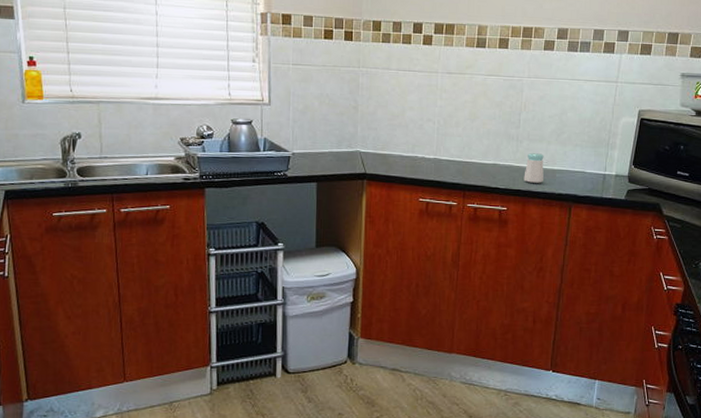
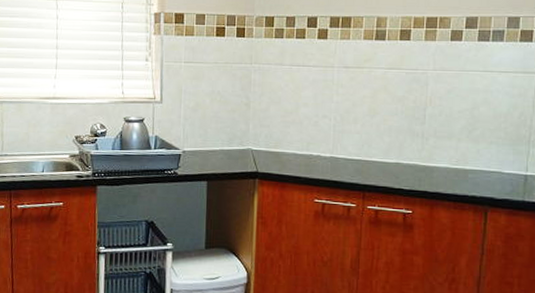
salt shaker: present [523,153,544,183] -> none [431,151,454,184]

